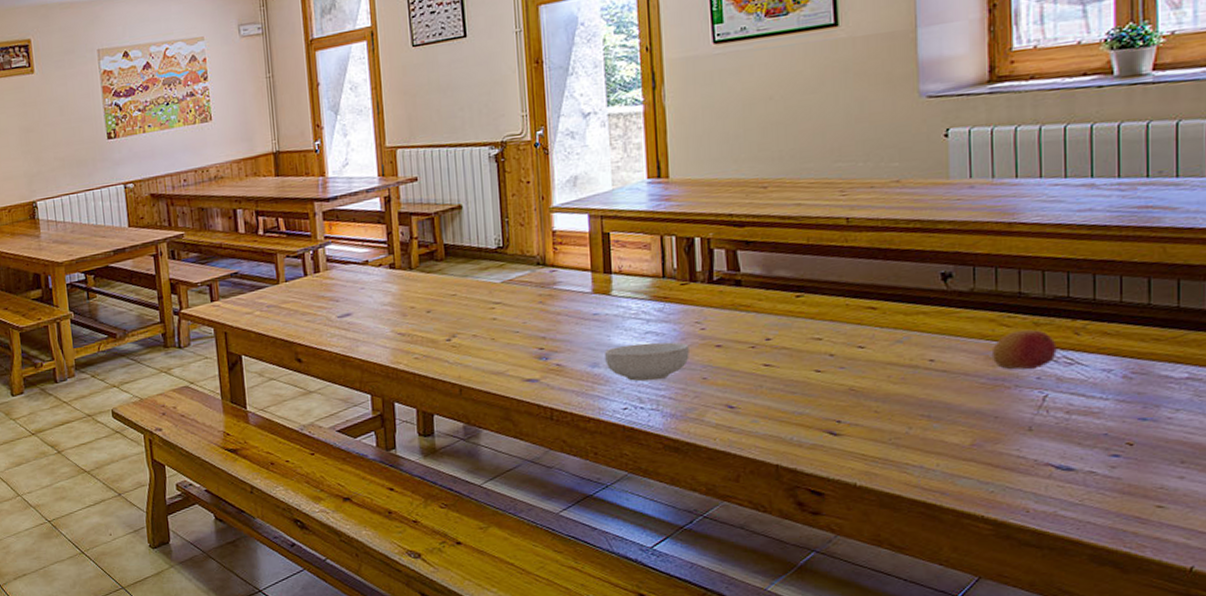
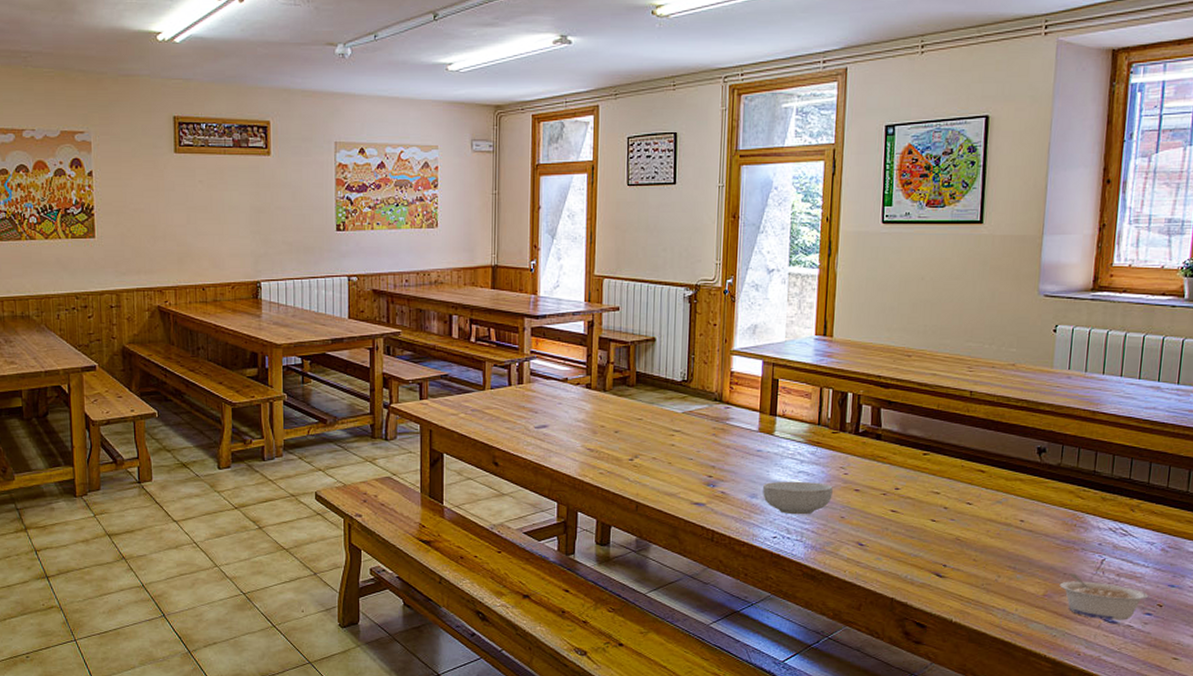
legume: none [990,415,1113,468] -> present [1059,573,1149,621]
fruit: present [991,329,1057,370] -> none [1067,502,1117,537]

